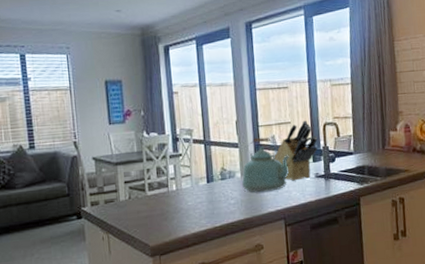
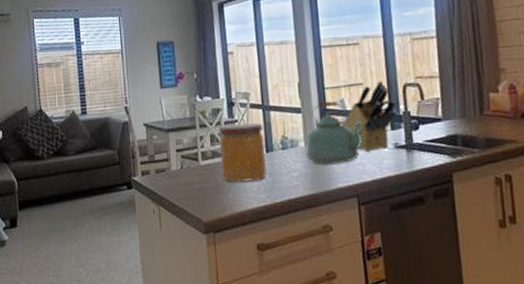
jar: none [164,156,208,210] -> present [218,122,267,183]

